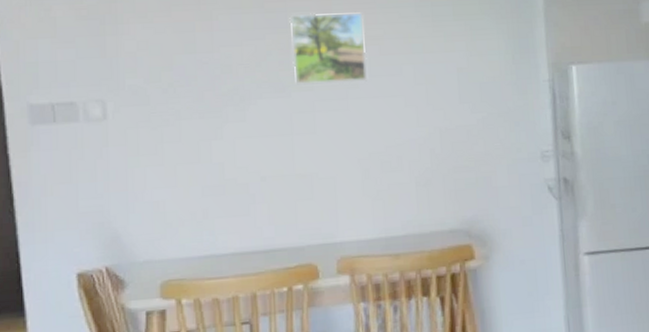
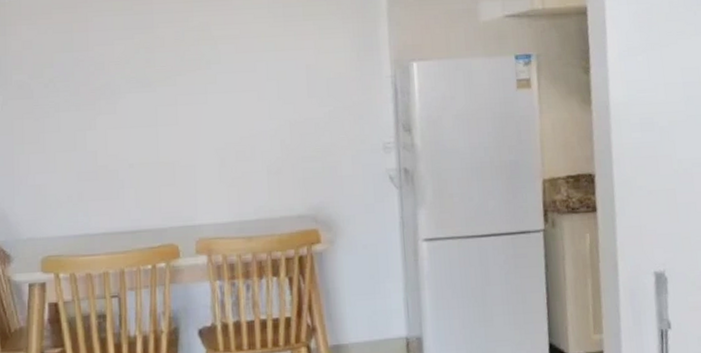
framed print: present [289,12,367,85] -> none [155,14,224,81]

